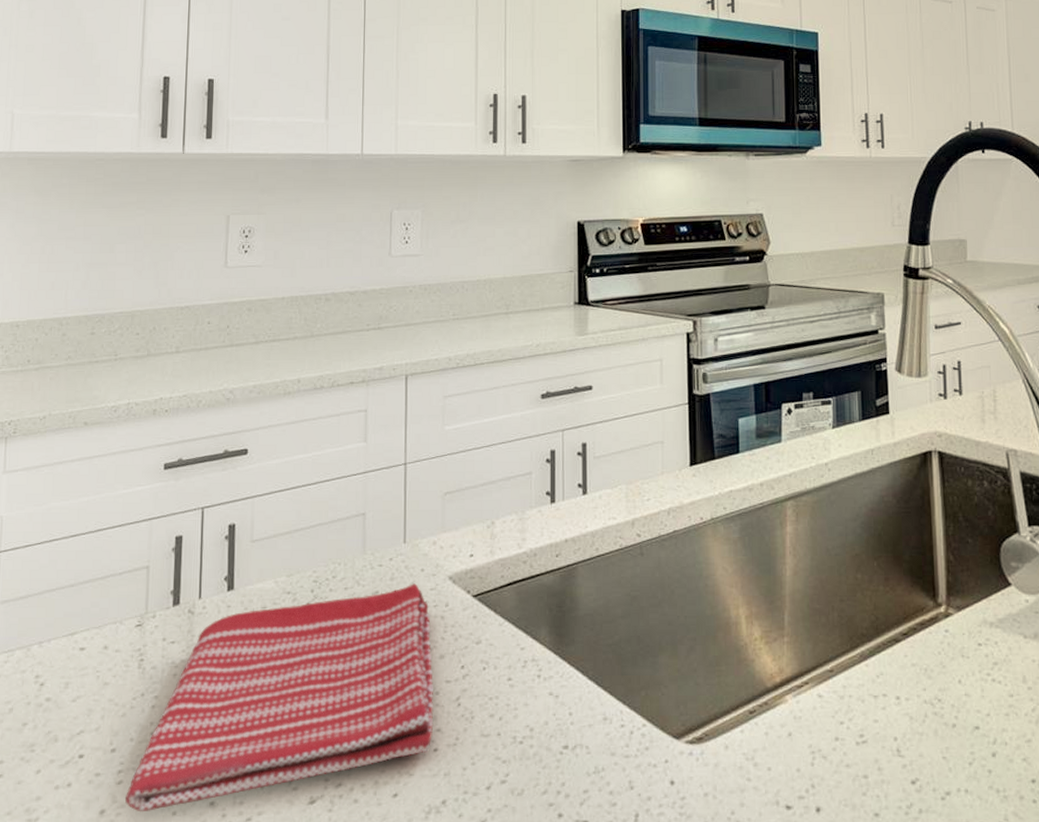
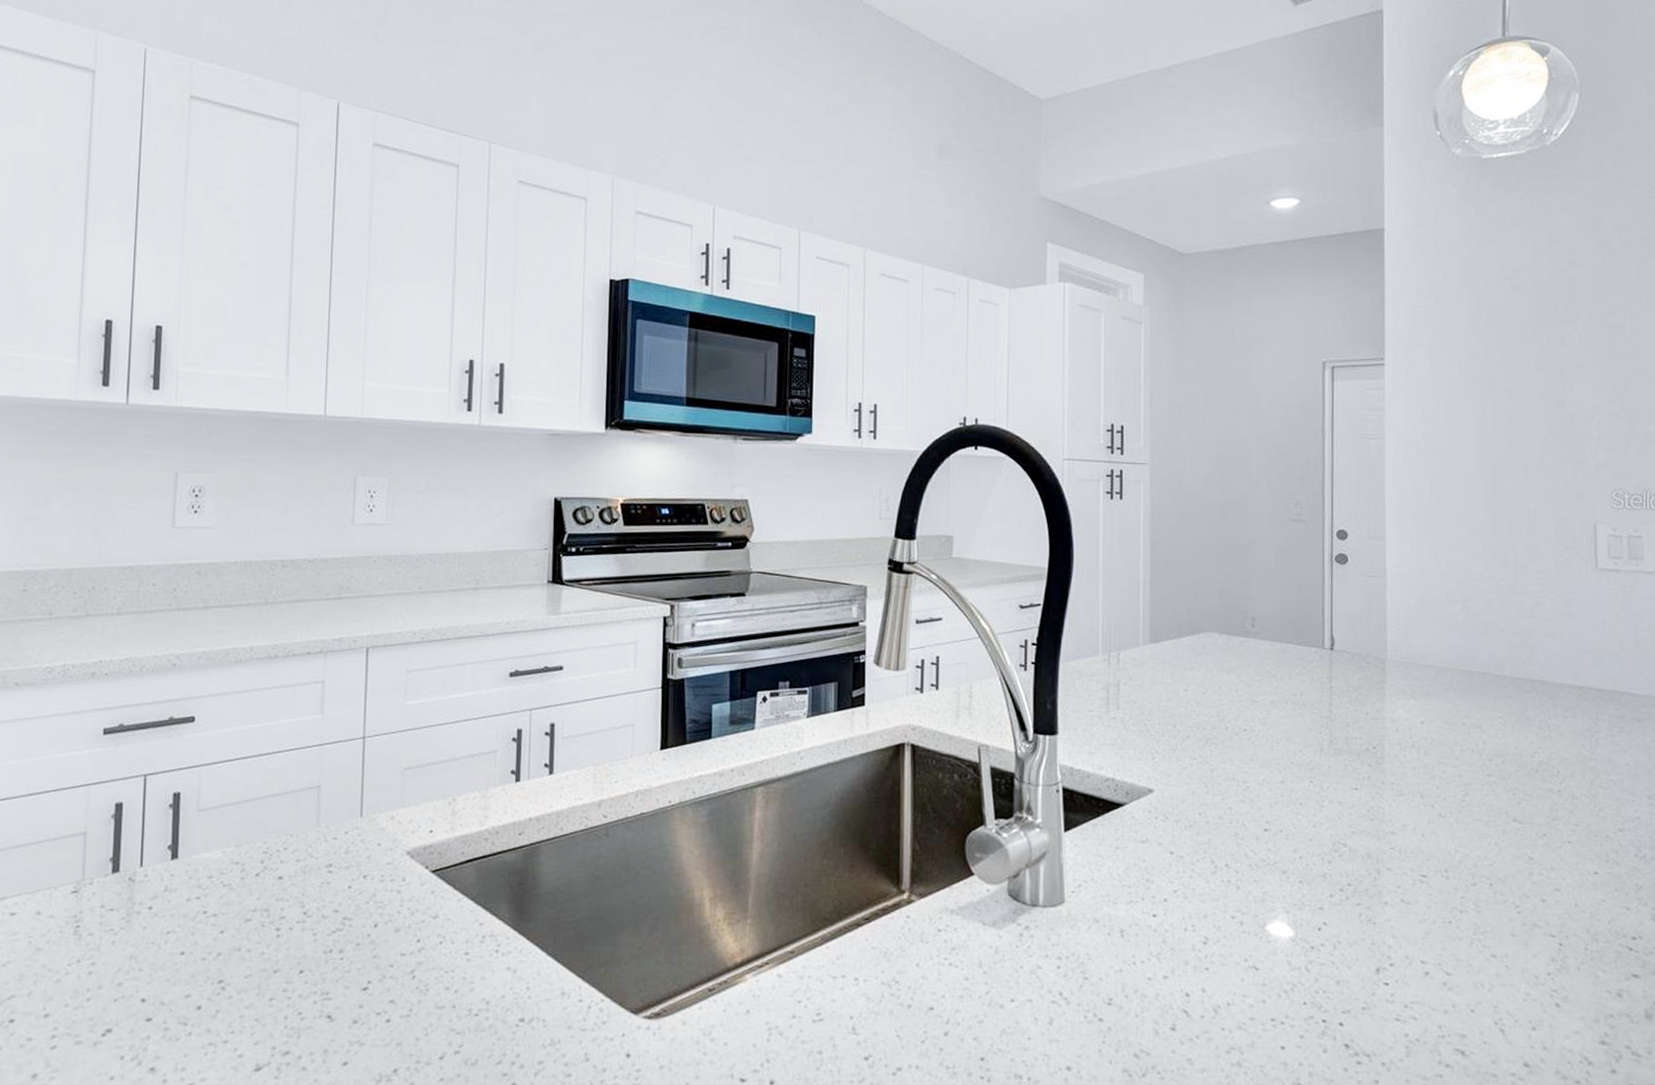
dish towel: present [125,583,434,812] -> none [59,857,388,1077]

